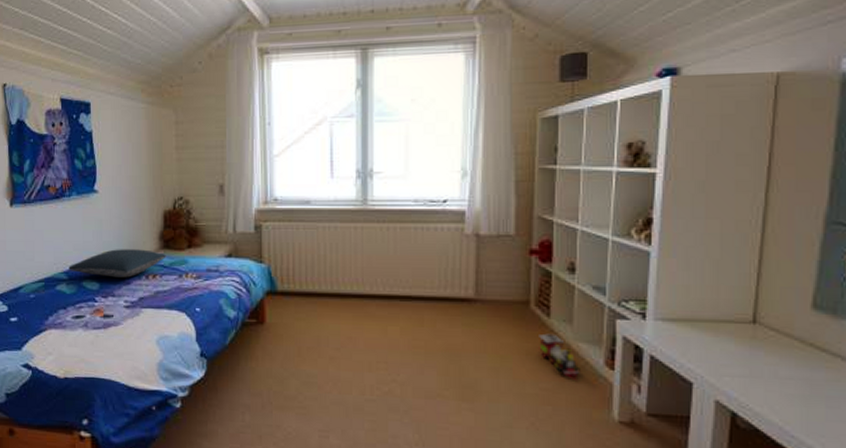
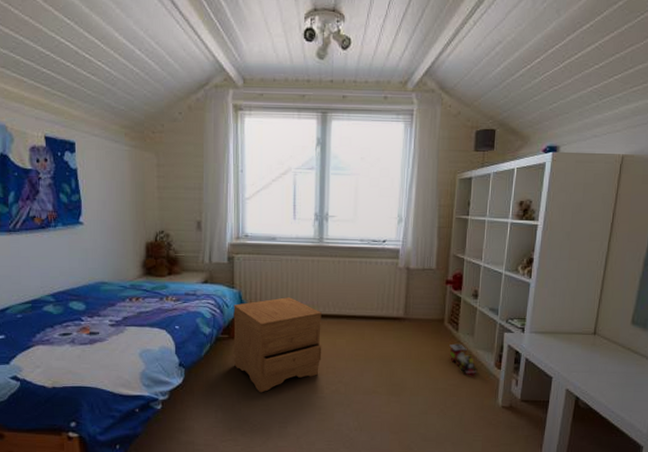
pillow: present [68,249,166,278] -> none [55,275,148,300]
nightstand: none [262,273,370,392] -> present [233,297,322,393]

